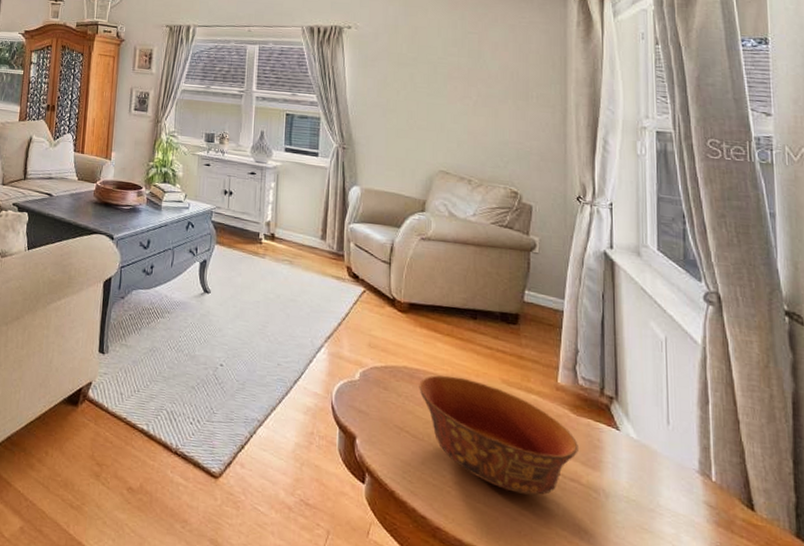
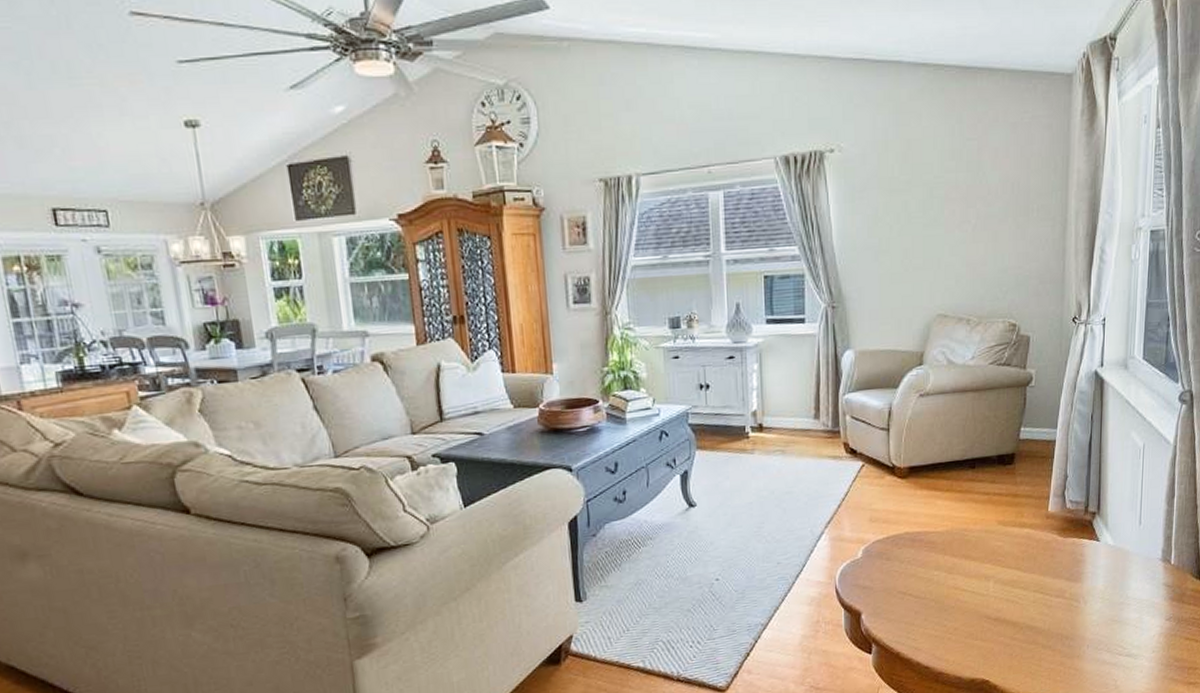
bowl: present [419,375,578,495] -> none [920,529,1064,622]

